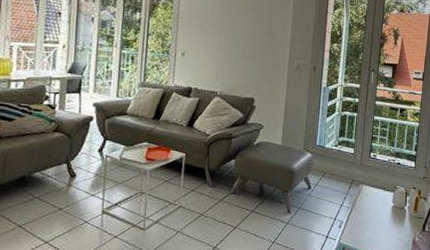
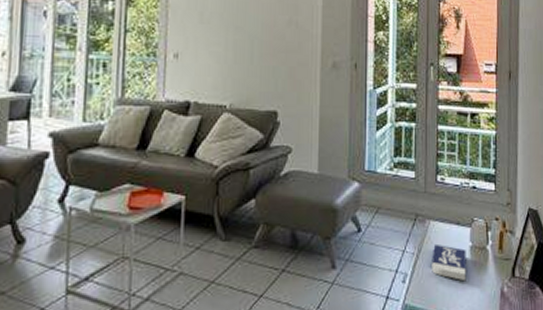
book: none [361,202,389,231] -> present [432,243,466,282]

